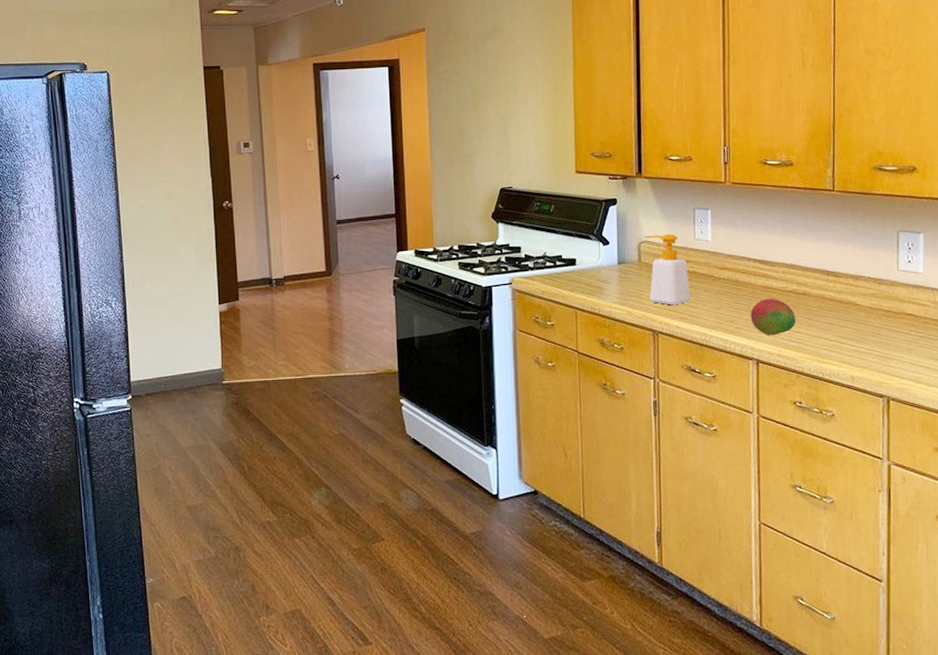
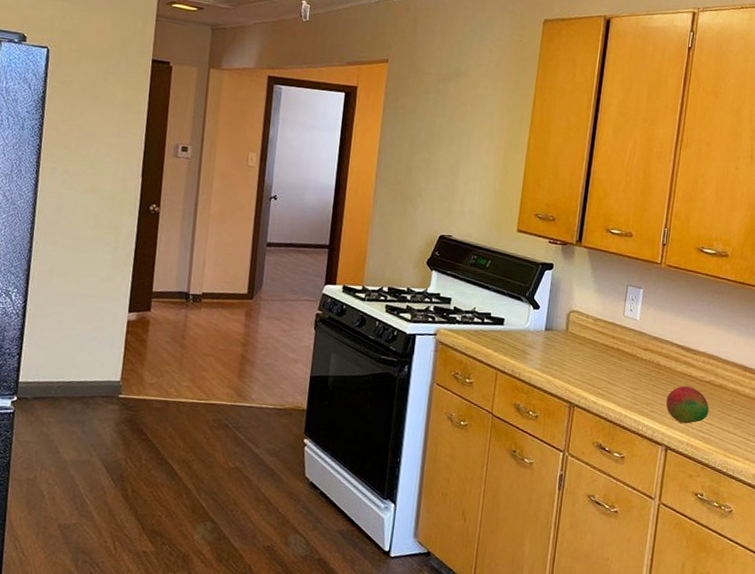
soap bottle: present [644,234,691,306] -> none [571,305,613,380]

